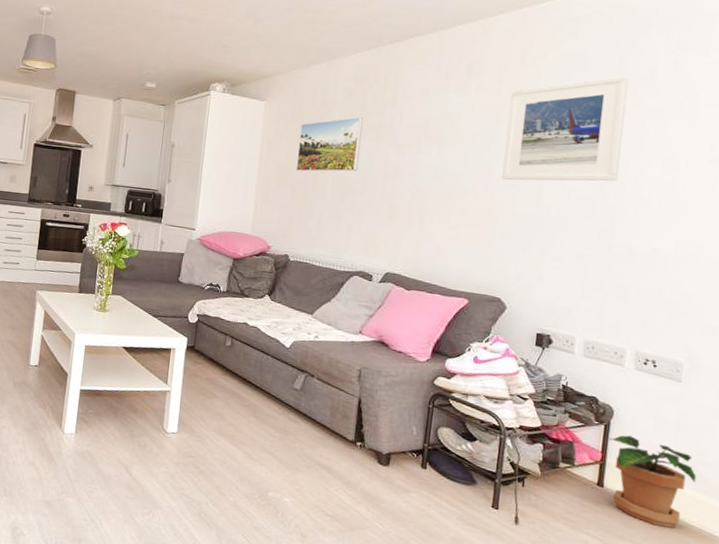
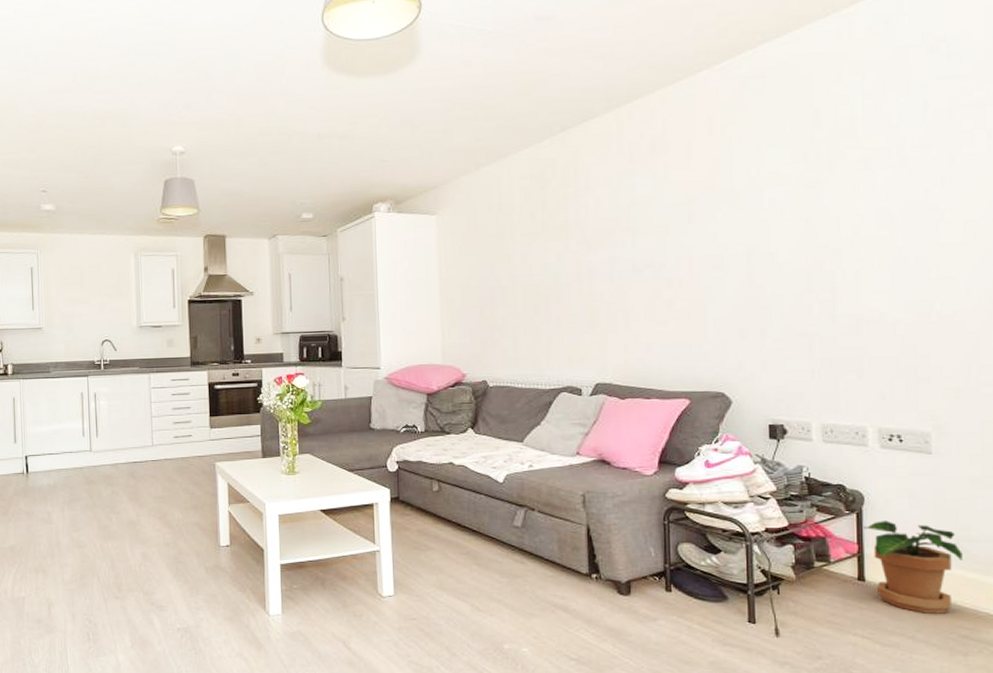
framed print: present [296,117,363,172] -> none [479,217,548,286]
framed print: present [502,75,629,182] -> none [702,129,832,263]

